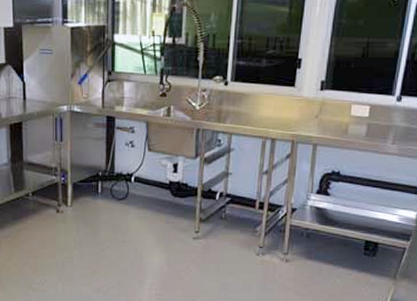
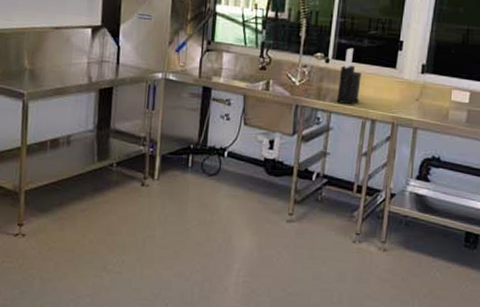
knife block: none [236,69,260,126] -> present [336,48,361,105]

